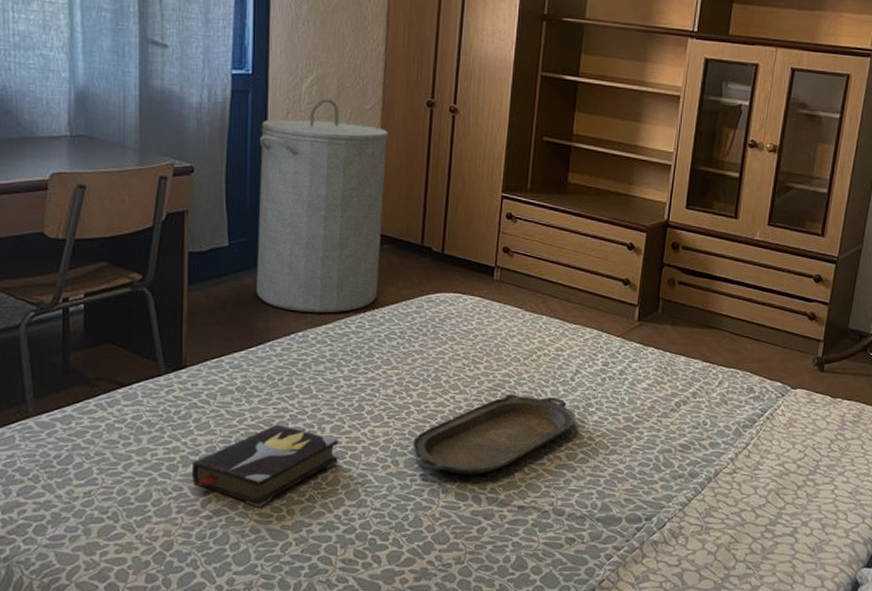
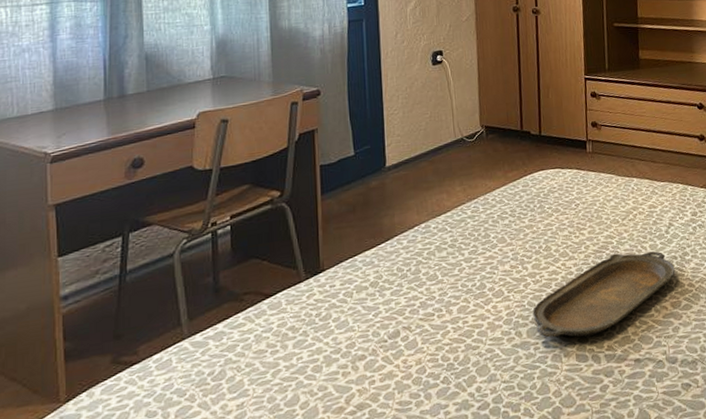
hardback book: present [191,424,338,507] -> none [334,312,467,396]
laundry hamper: present [257,98,388,313] -> none [374,16,488,205]

